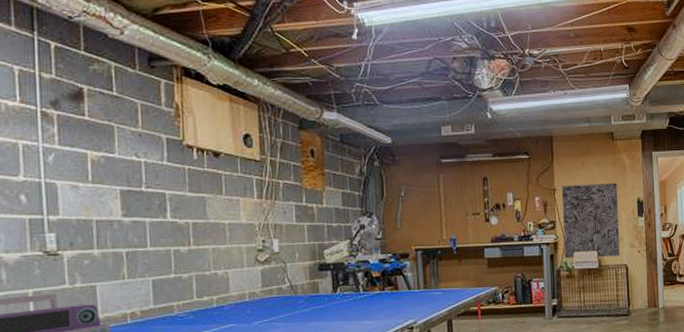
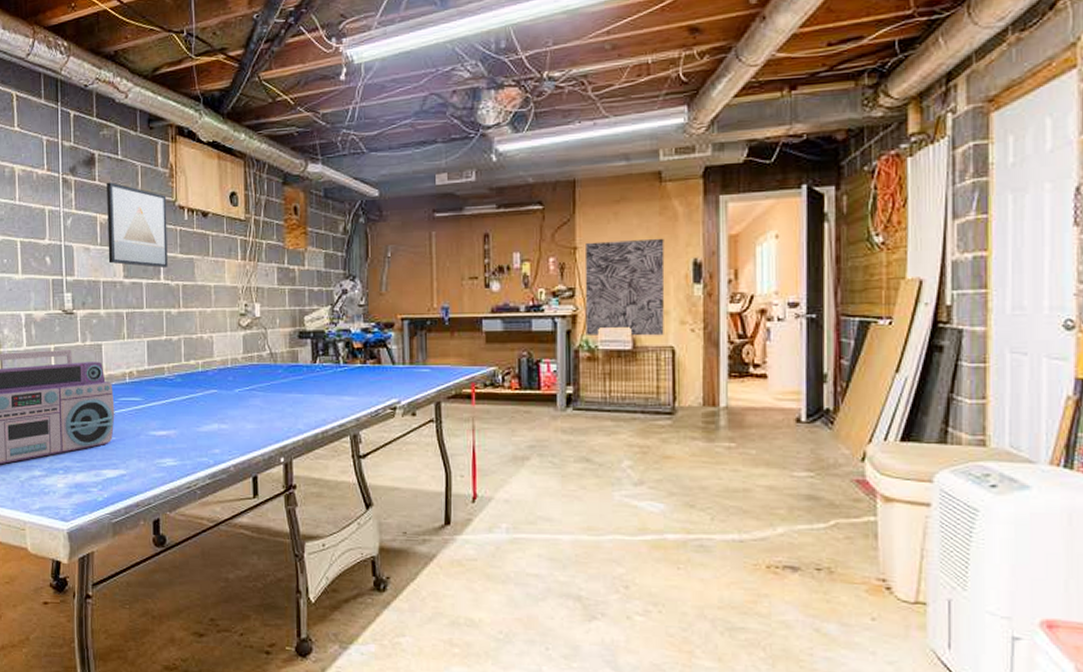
wall art: none [99,118,175,206] -> present [107,182,168,268]

